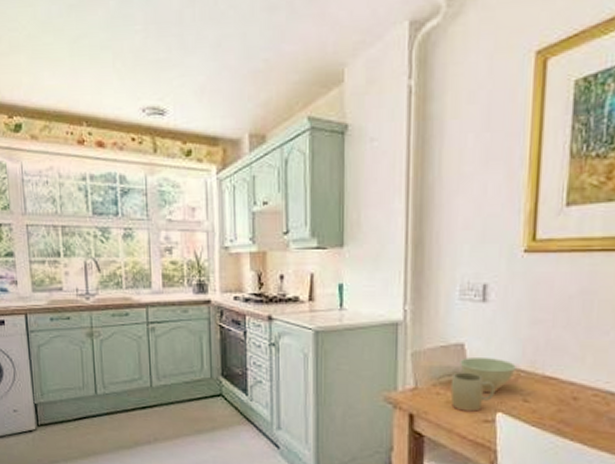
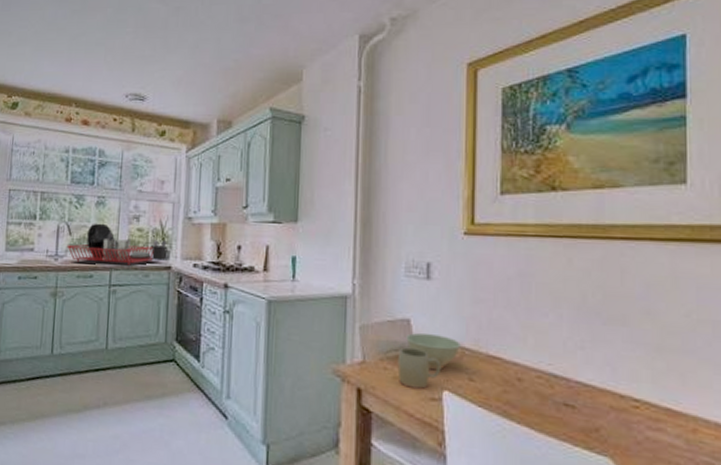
dish rack: none [97,257,204,303] -> present [67,223,167,267]

